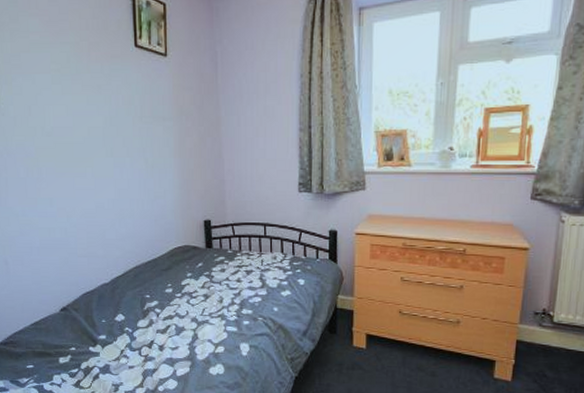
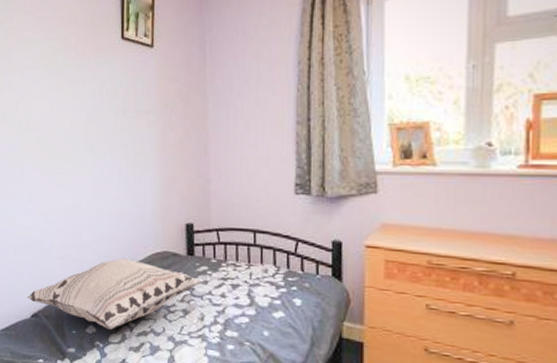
decorative pillow: none [54,253,220,317] -> present [27,258,202,331]

